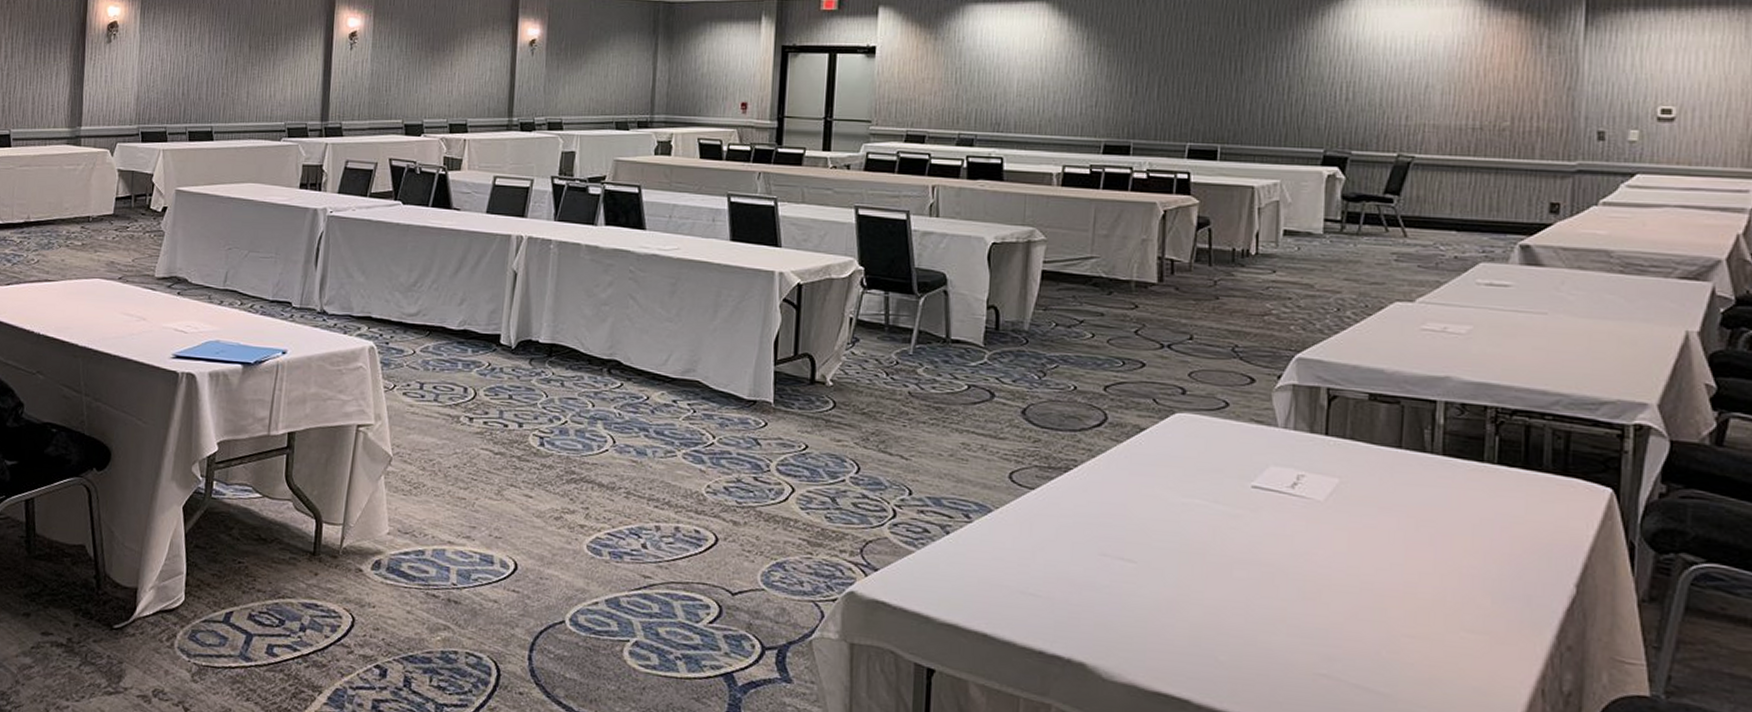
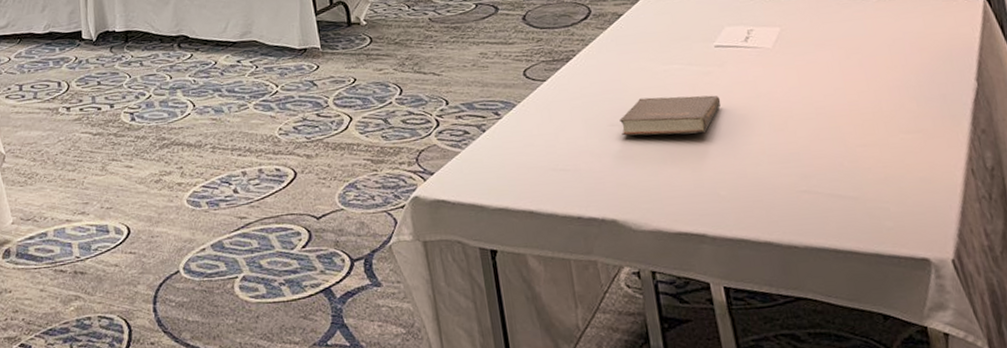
book: none [1113,530,1245,584] -> present [619,95,722,136]

